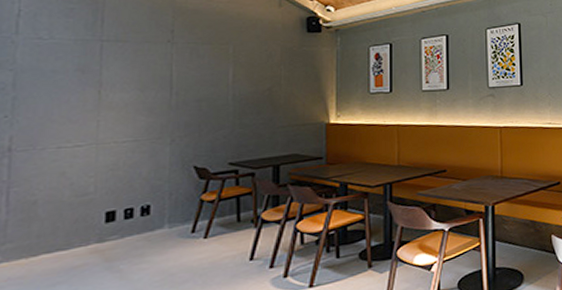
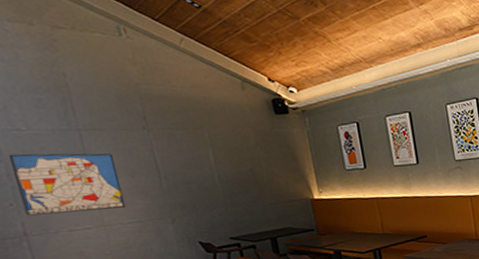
wall art: none [18,63,129,130] -> present [9,153,127,216]

